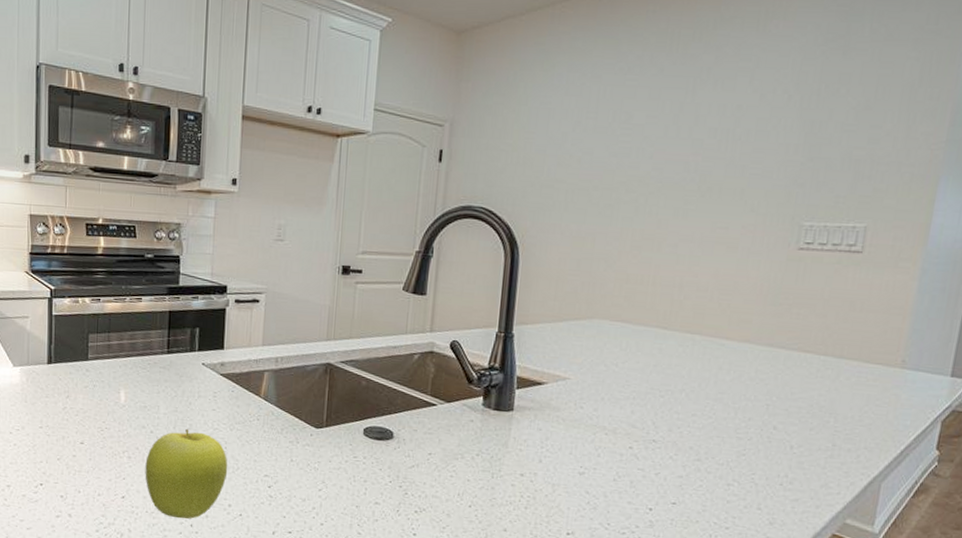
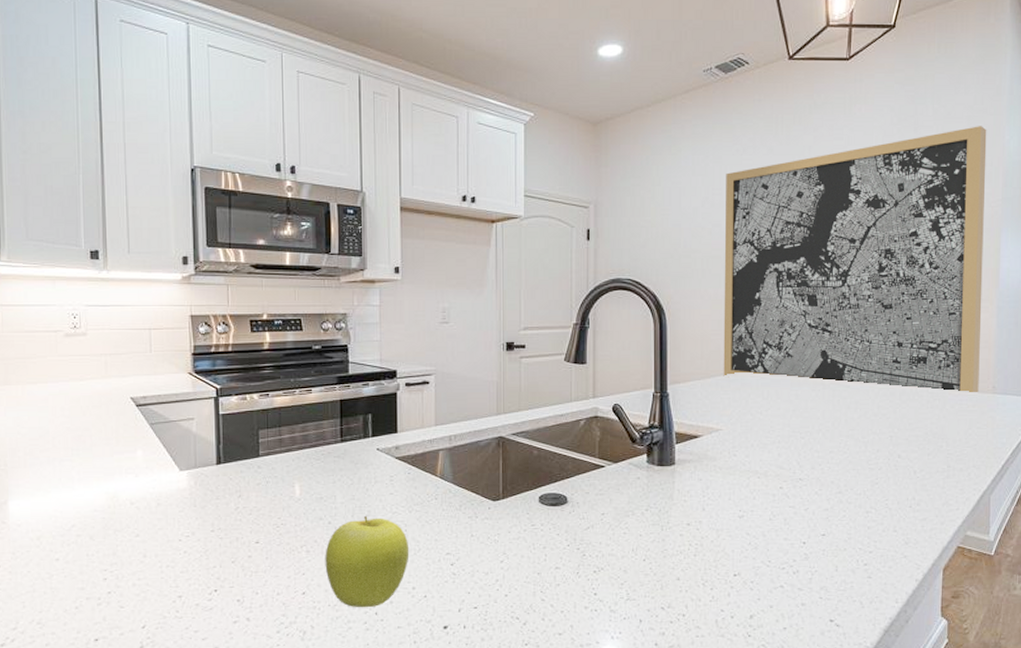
wall art: none [577,51,938,365] -> present [723,126,987,392]

